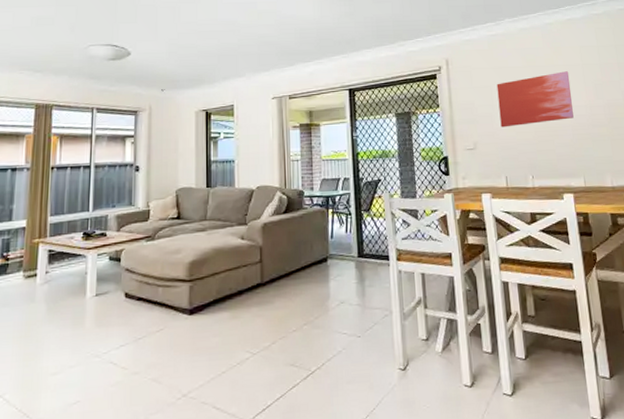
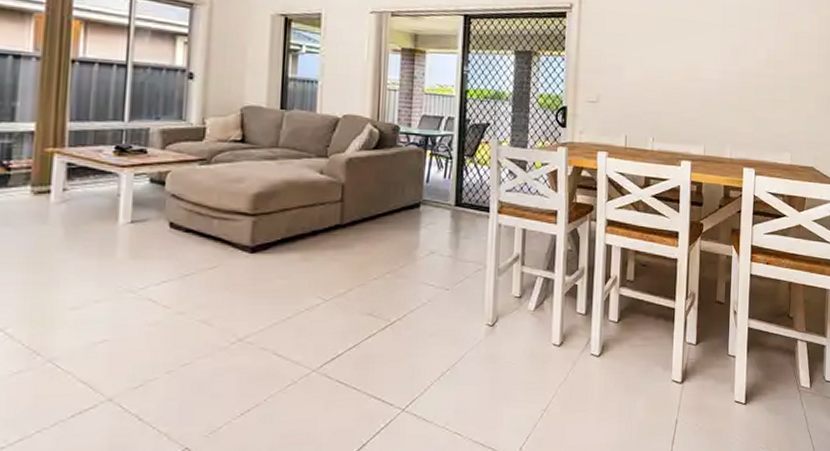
wall art: present [496,71,574,128] -> none [628,29,708,83]

